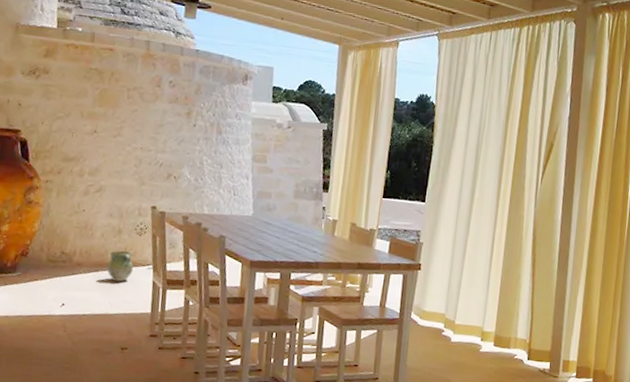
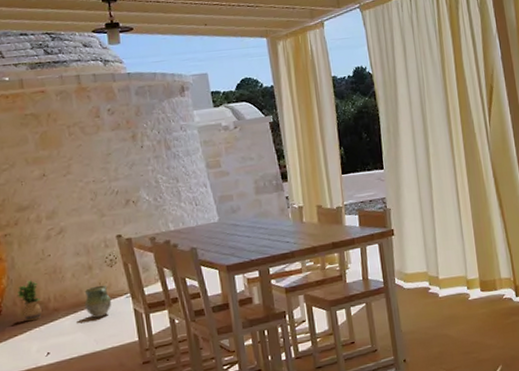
potted plant: none [45,230,67,270] -> present [17,280,42,322]

